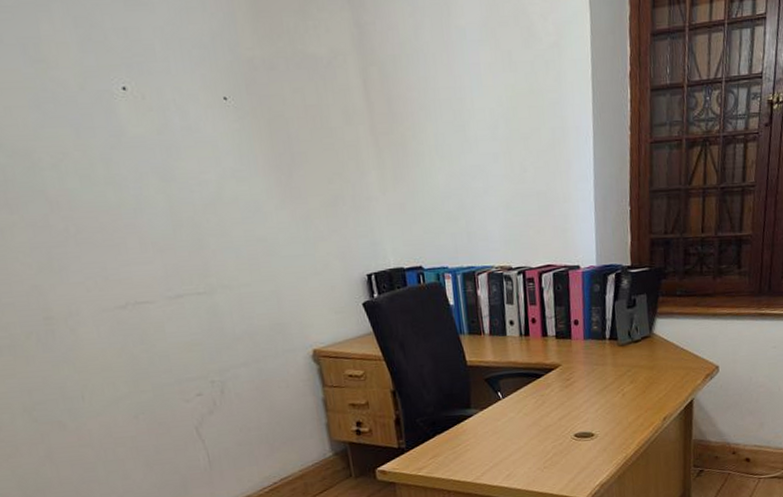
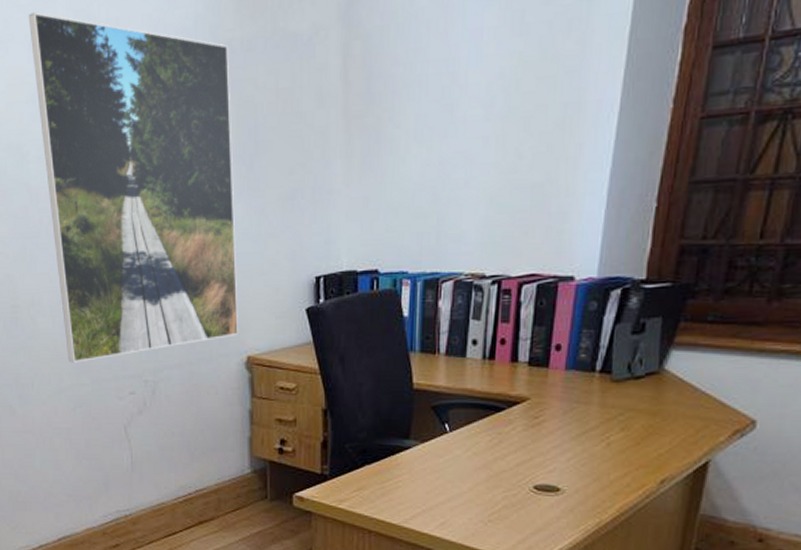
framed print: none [17,14,301,371] -> present [28,12,238,363]

